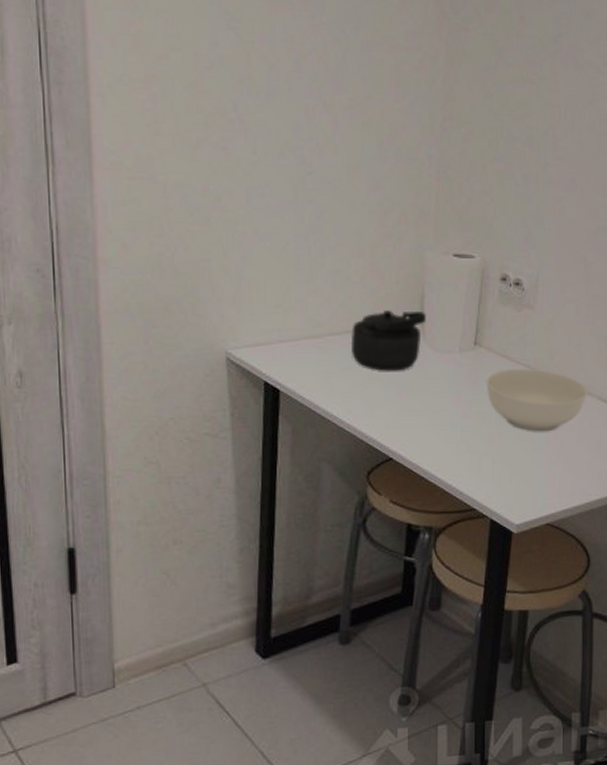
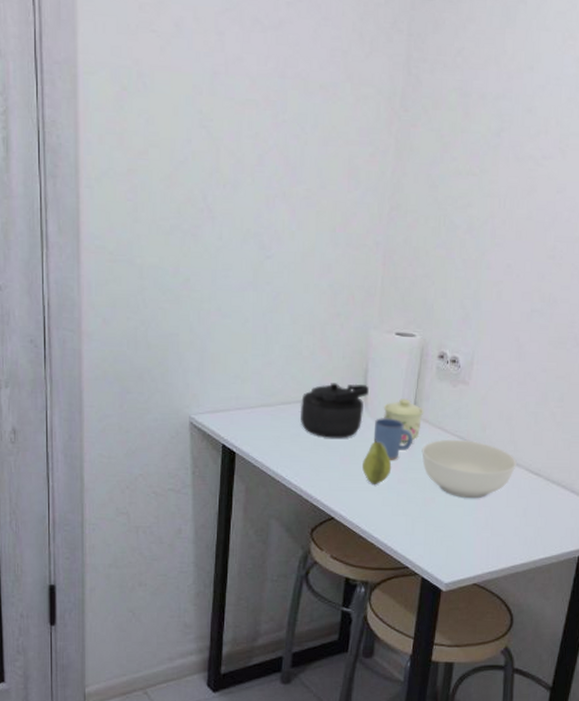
fruit: none [422,369,454,420] -> present [362,438,392,484]
mug: none [433,347,475,393] -> present [373,418,413,460]
sugar bowl: none [442,325,487,373] -> present [383,398,424,442]

